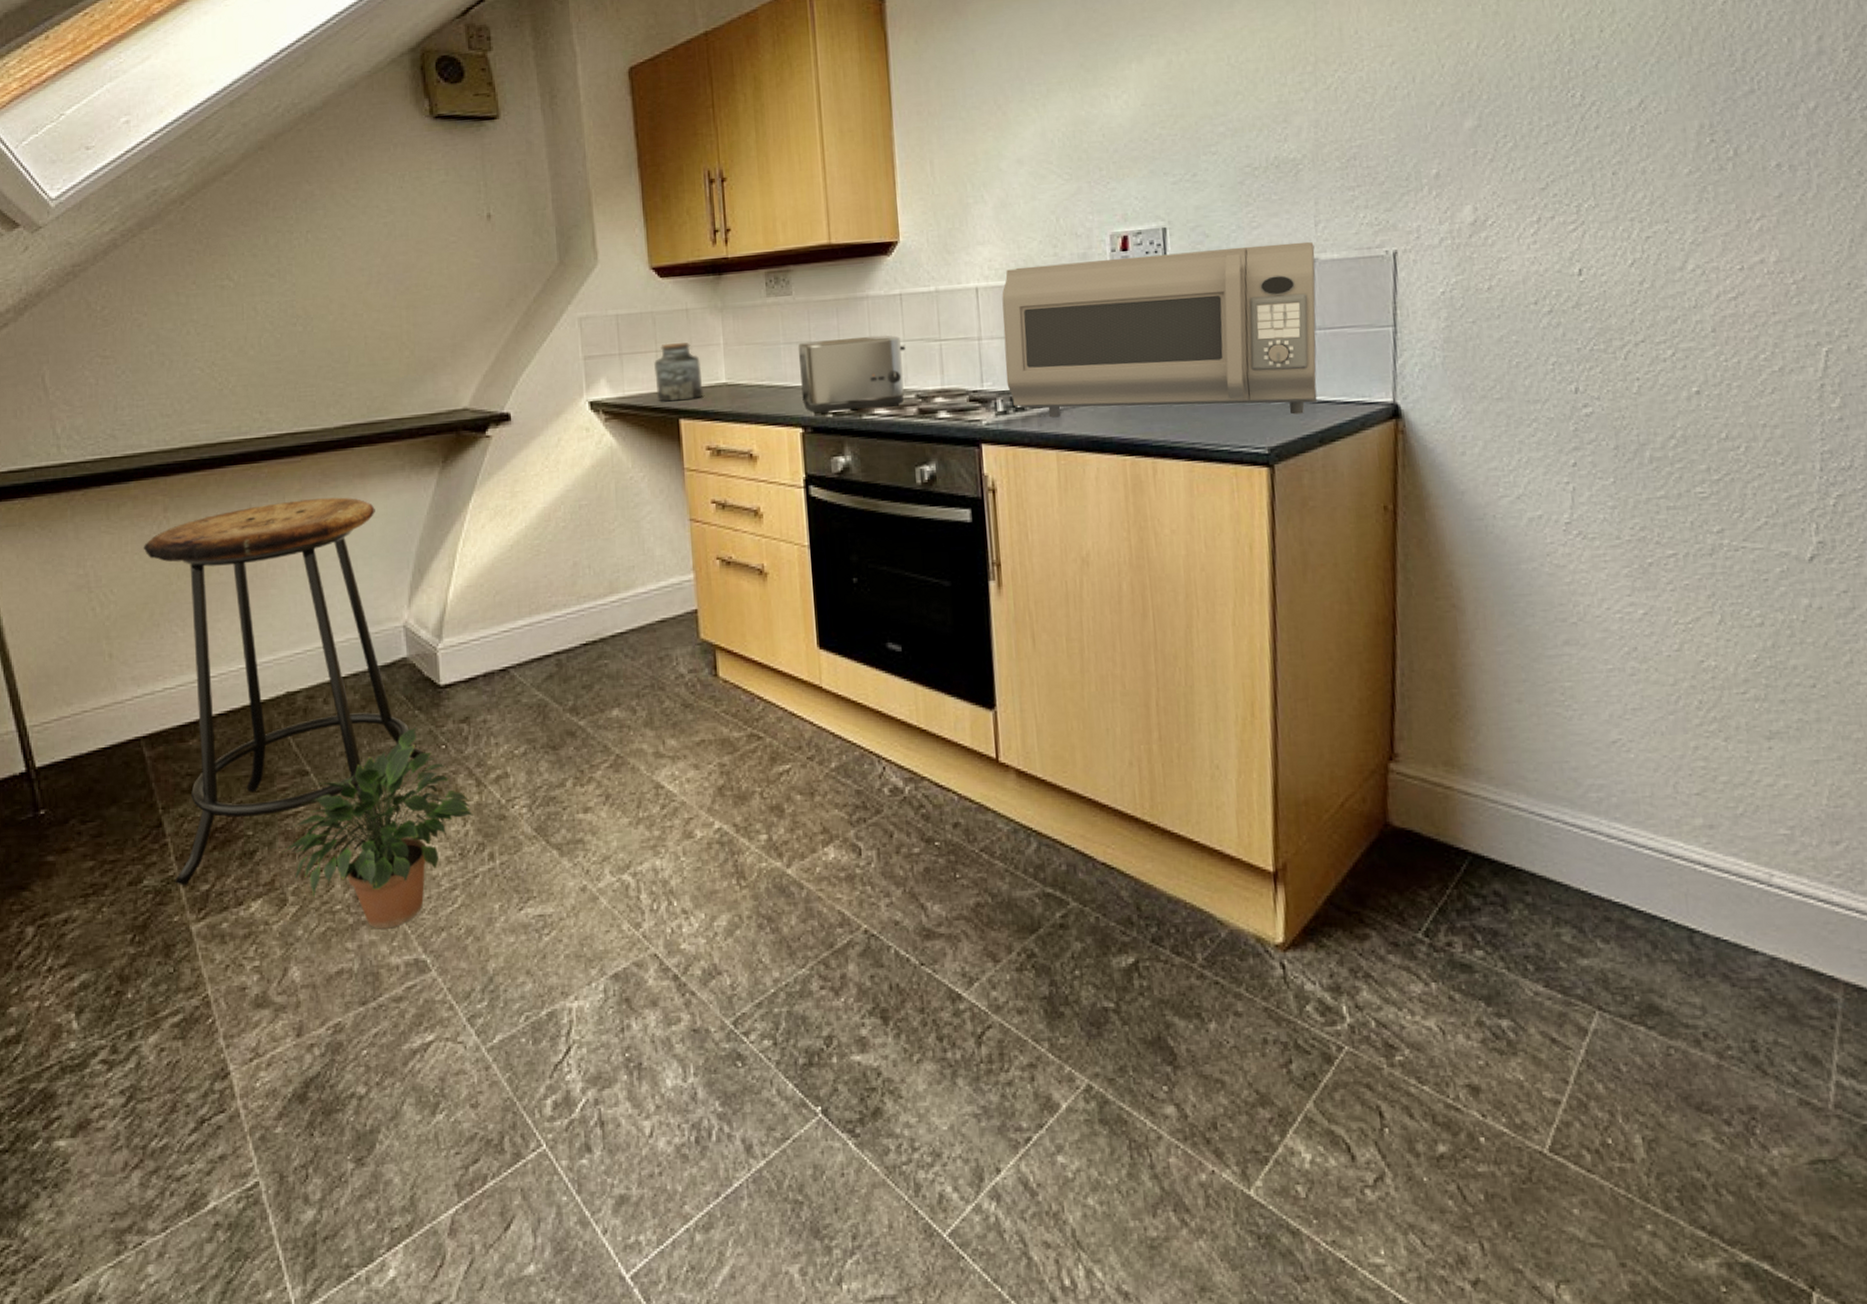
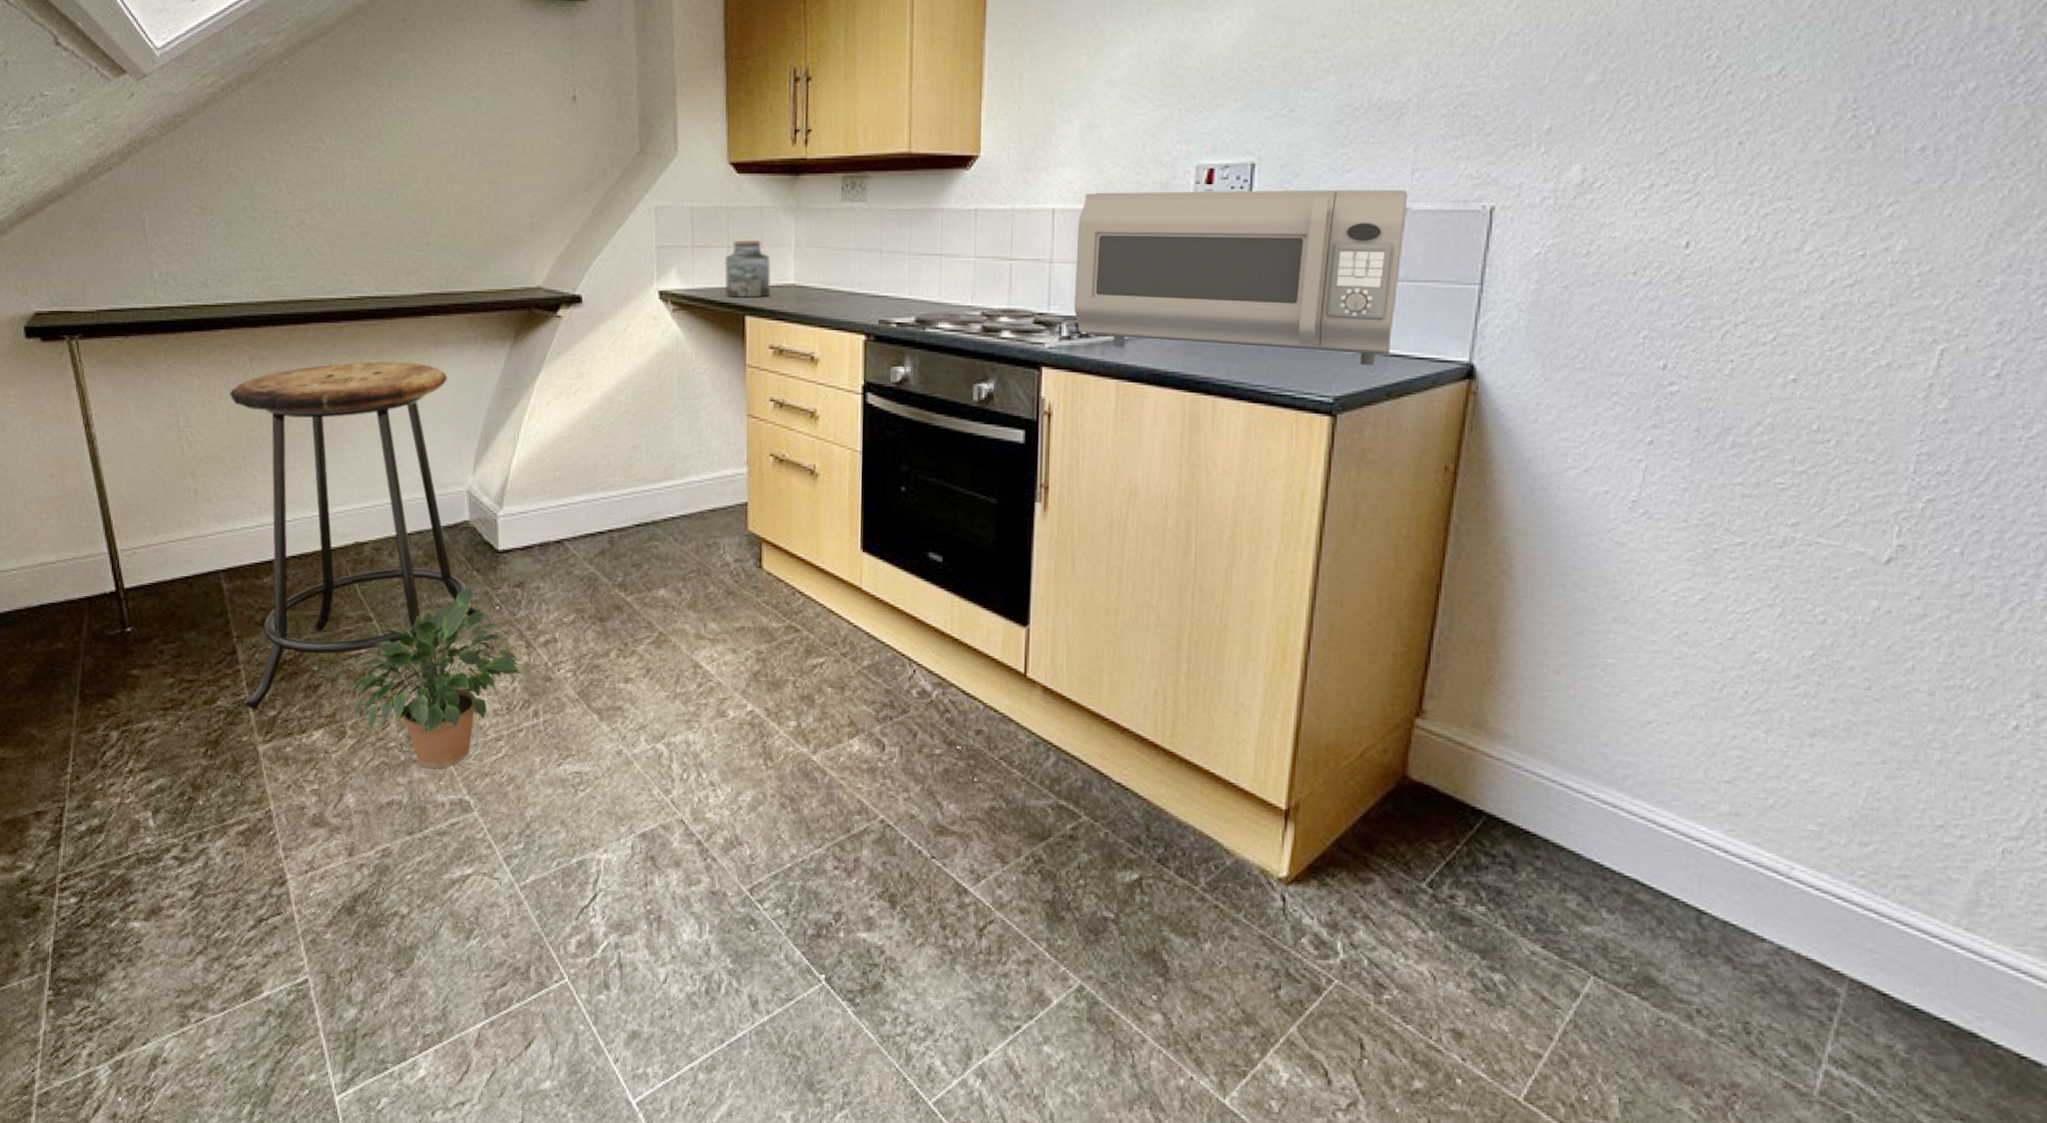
toaster: present [797,335,906,413] -> none [867,249,976,322]

